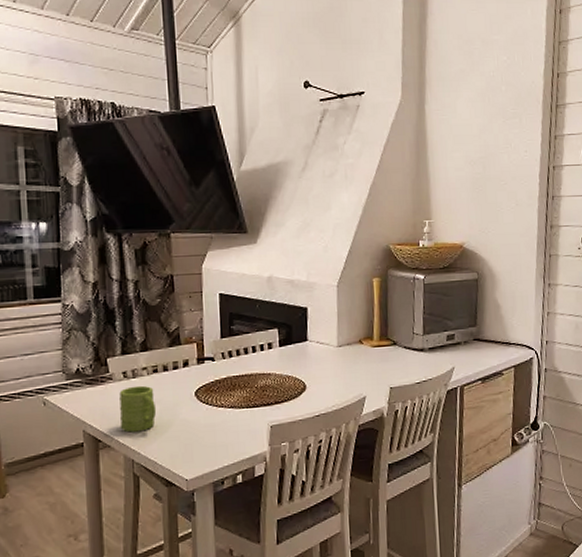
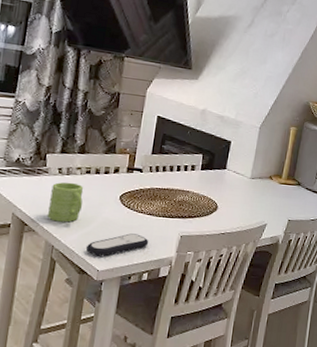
remote control: none [168,432,237,464] -> present [85,233,149,257]

